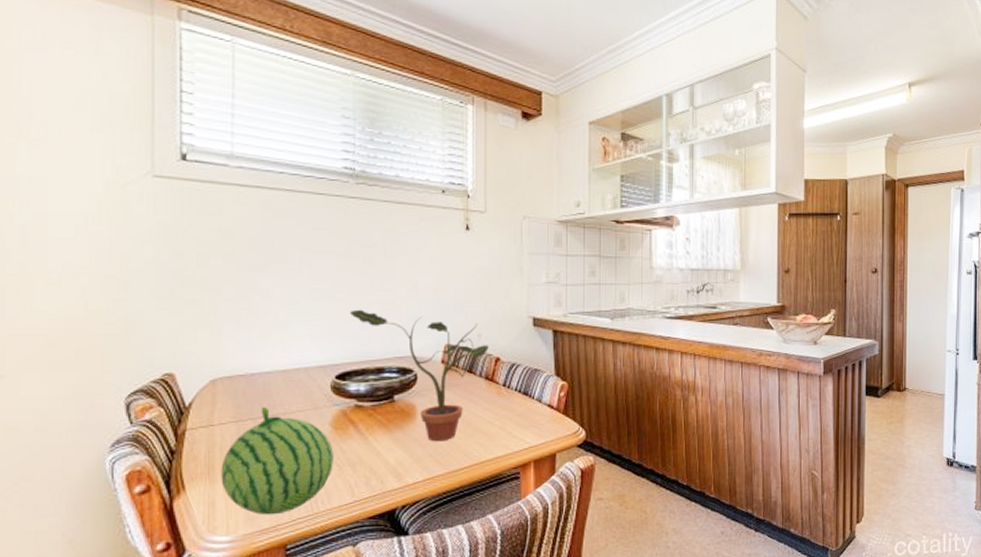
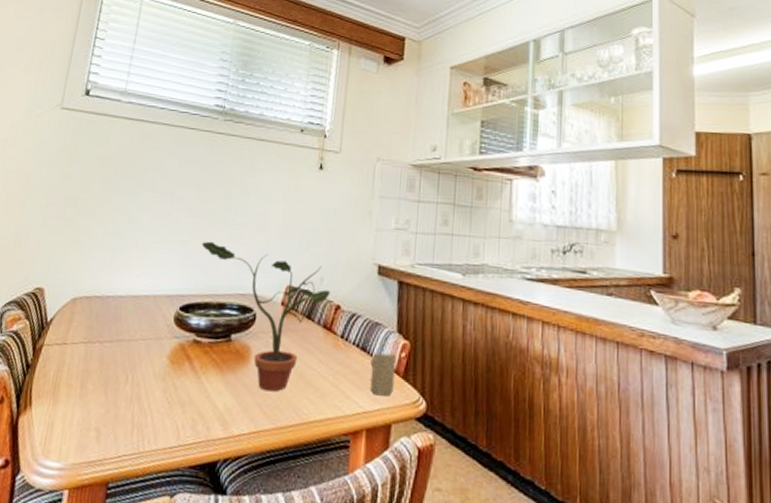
fruit: present [221,406,333,515] -> none [62,330,167,447]
candle: none [533,394,556,432] -> present [370,353,397,396]

